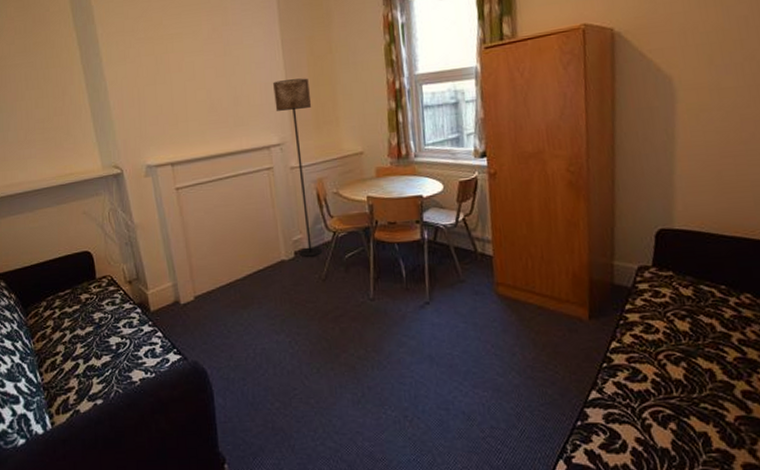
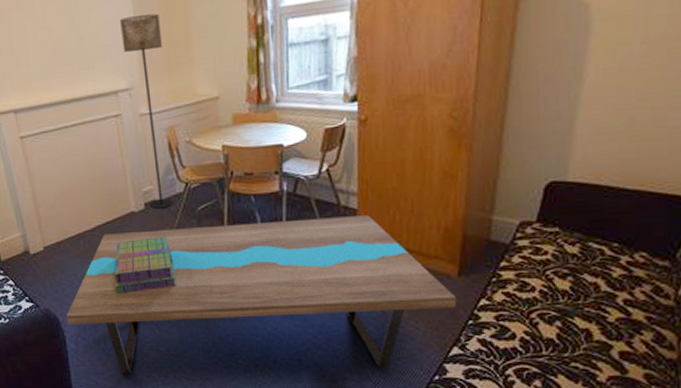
coffee table: none [214,262,591,431] -> present [66,215,457,375]
stack of books: none [264,284,326,343] -> present [114,236,177,293]

